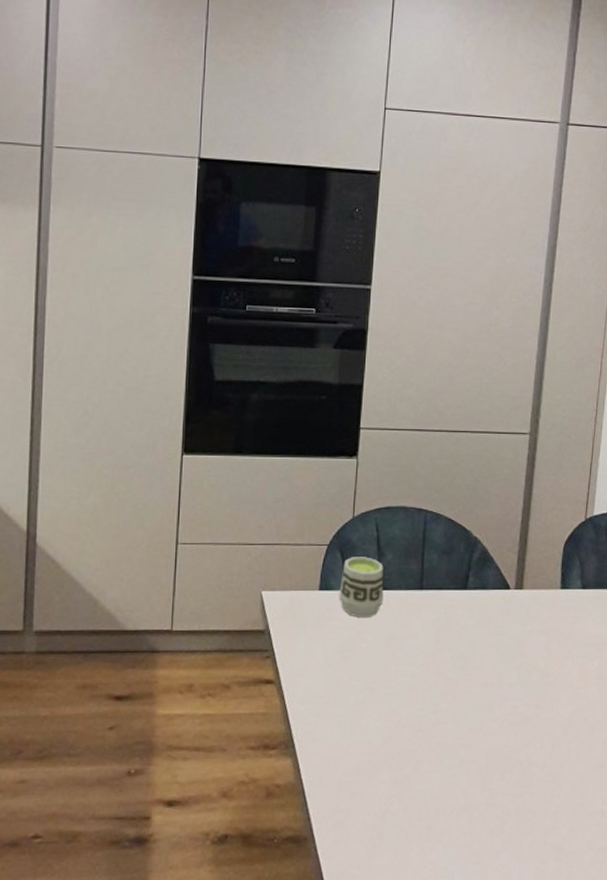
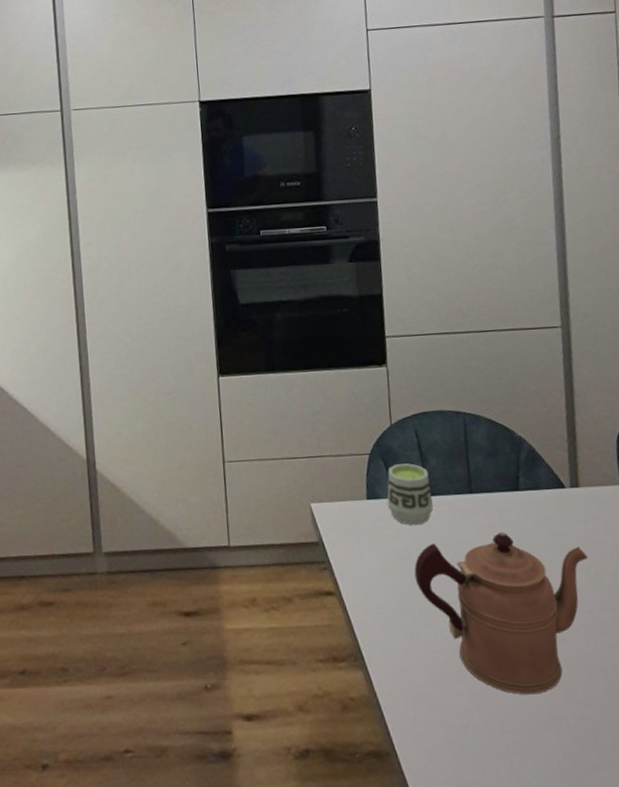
coffeepot: none [356,628,522,784] -> present [414,531,589,695]

